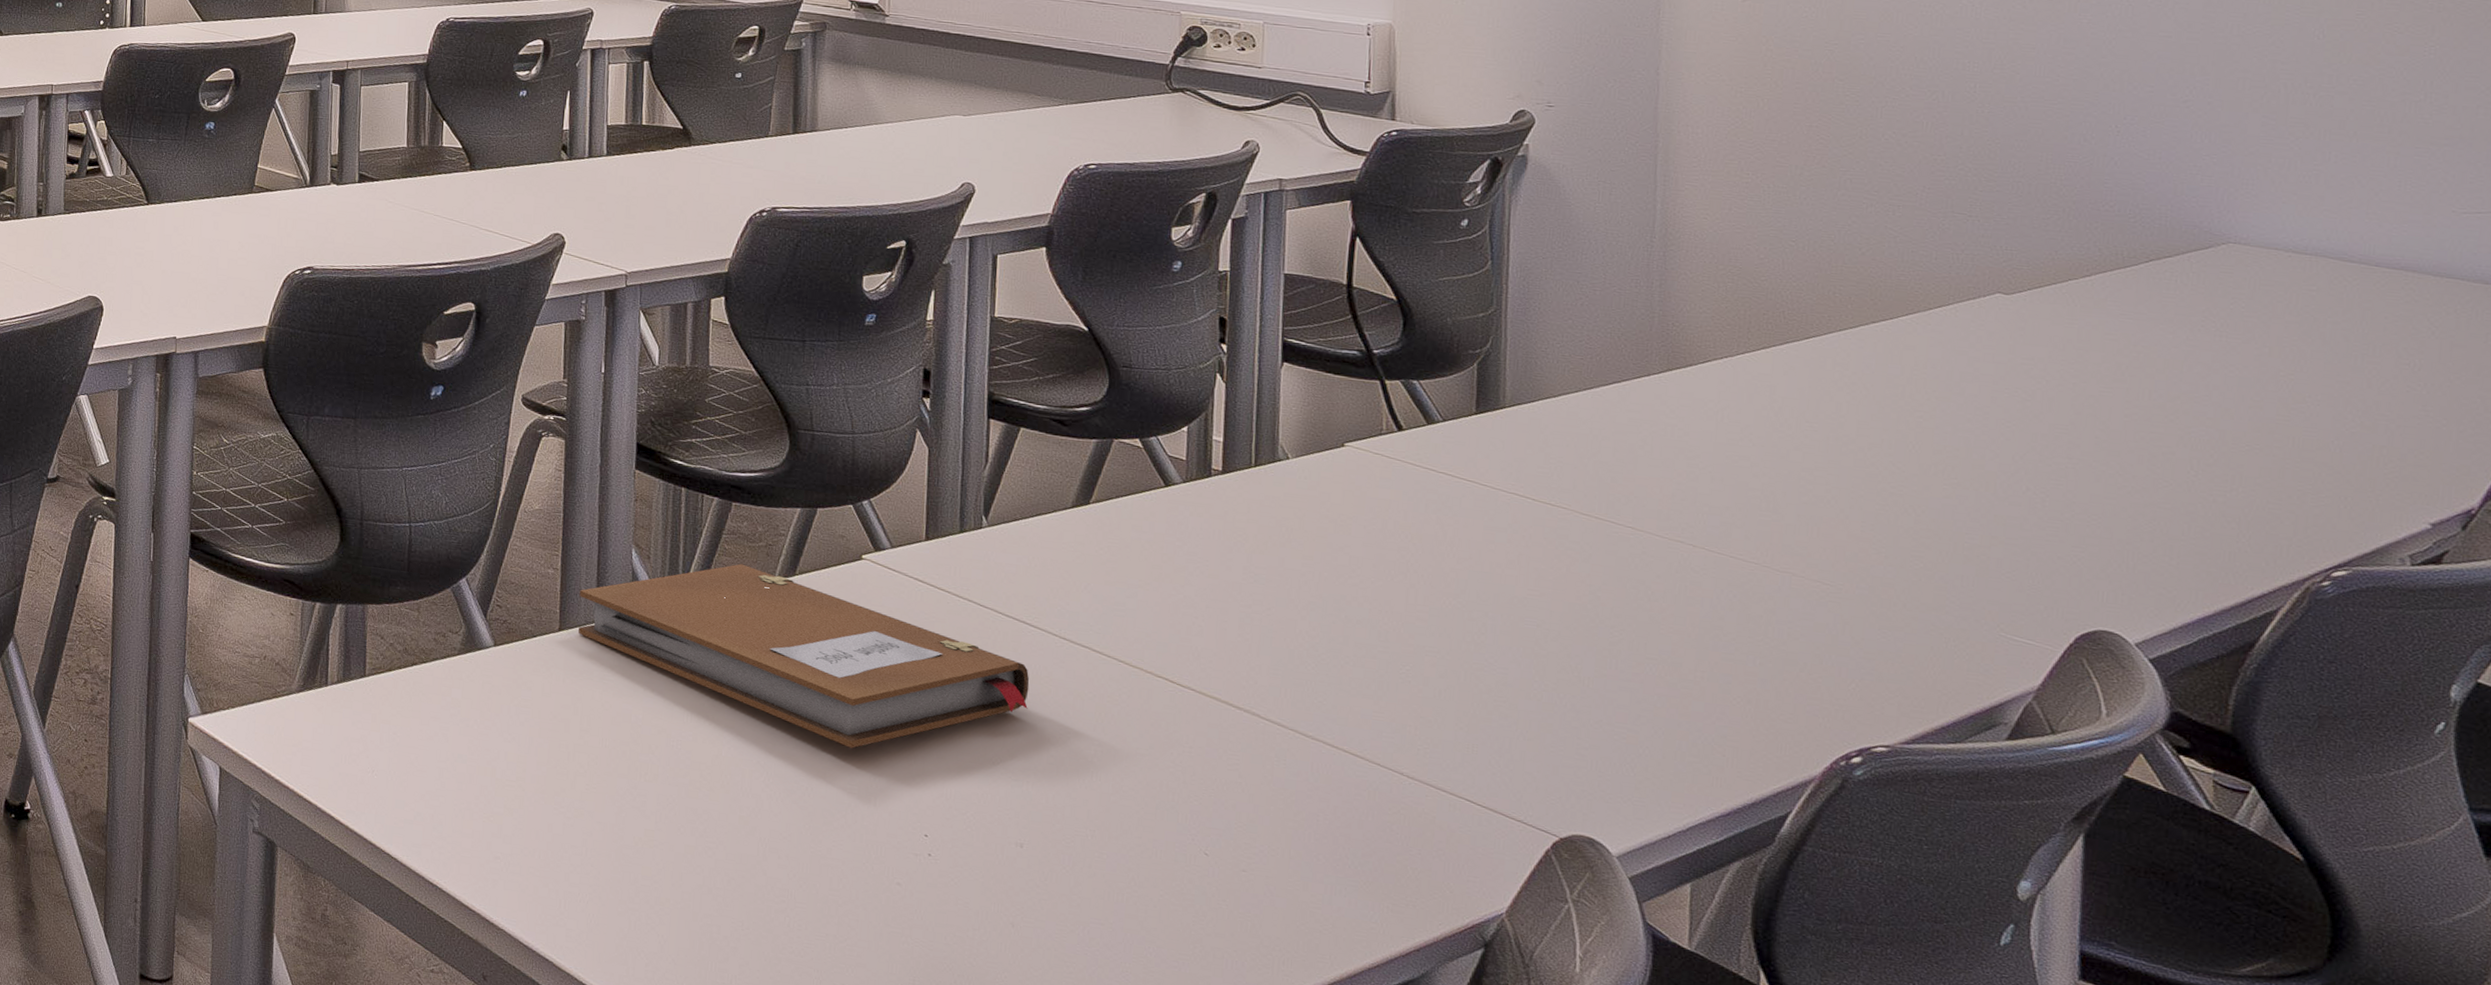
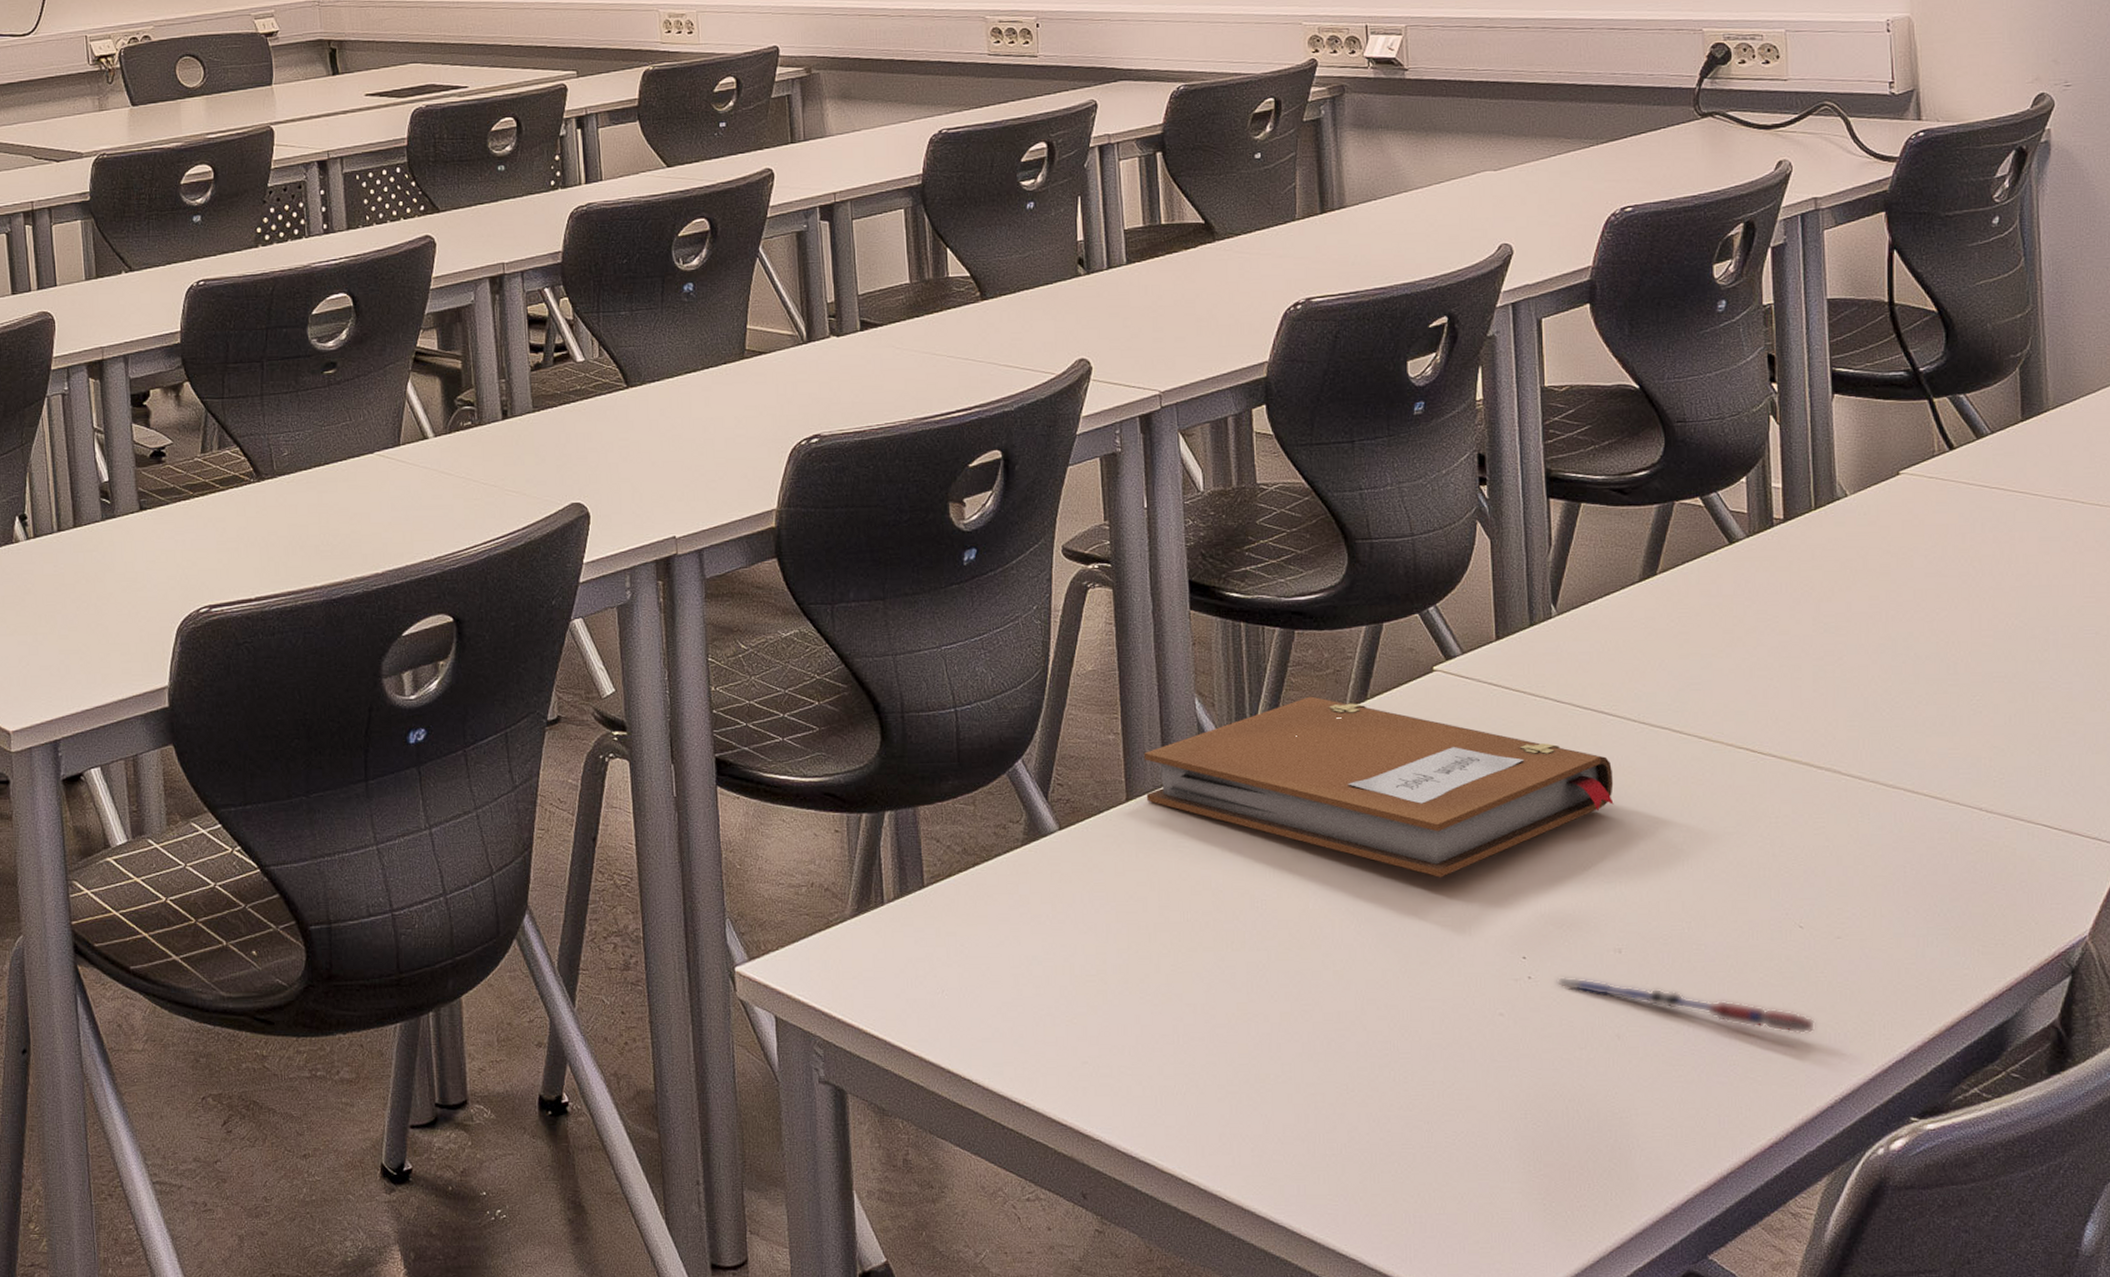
pen: none [955,859,1213,956] -> present [1556,976,1816,1035]

